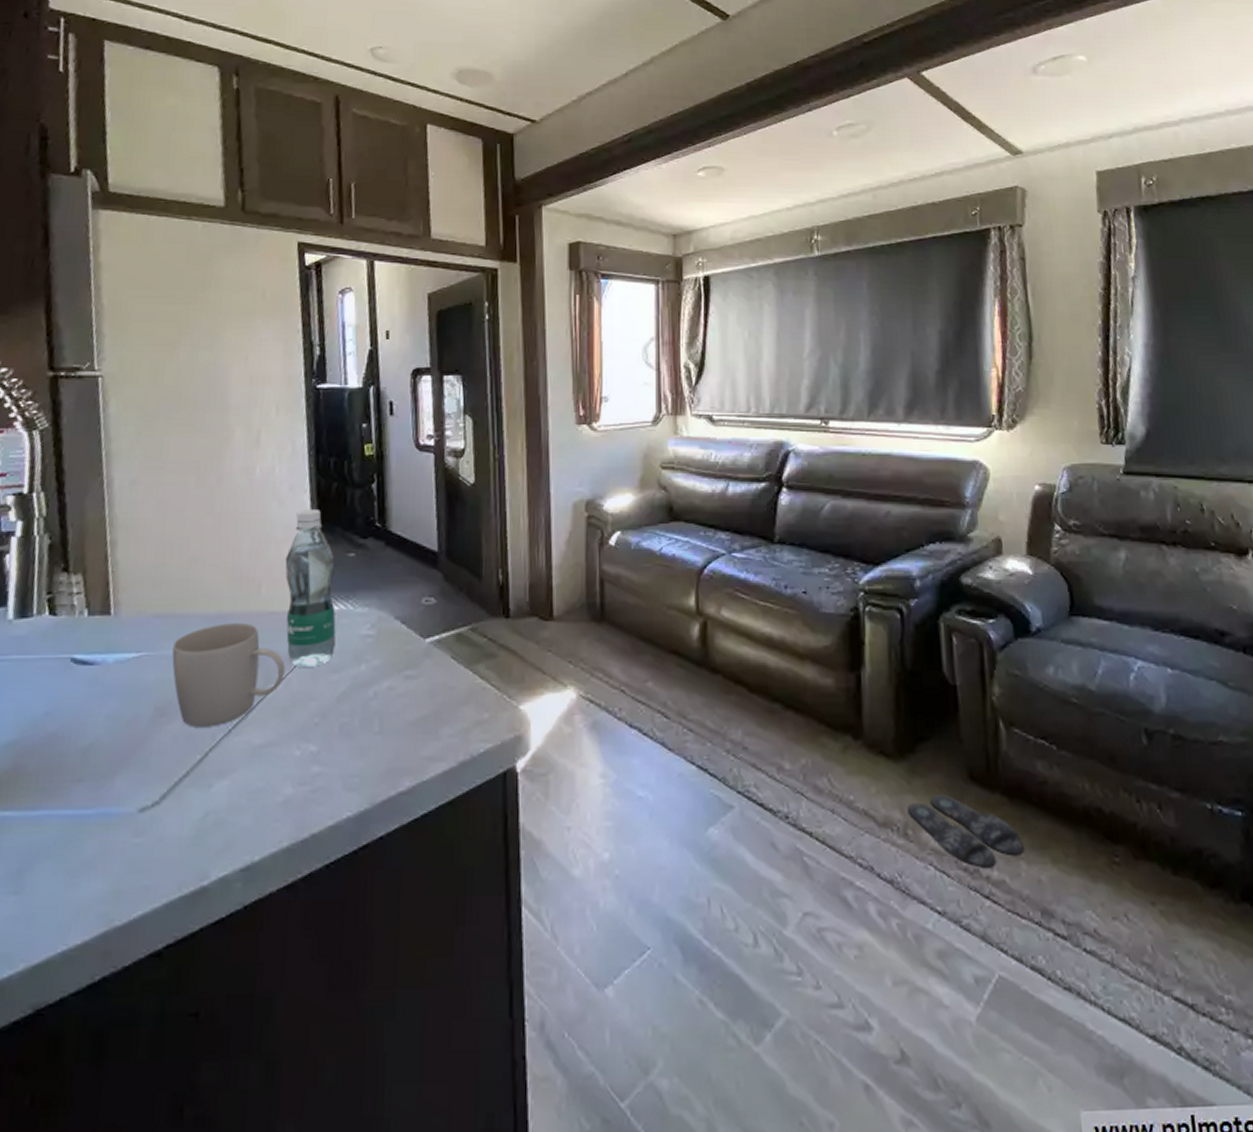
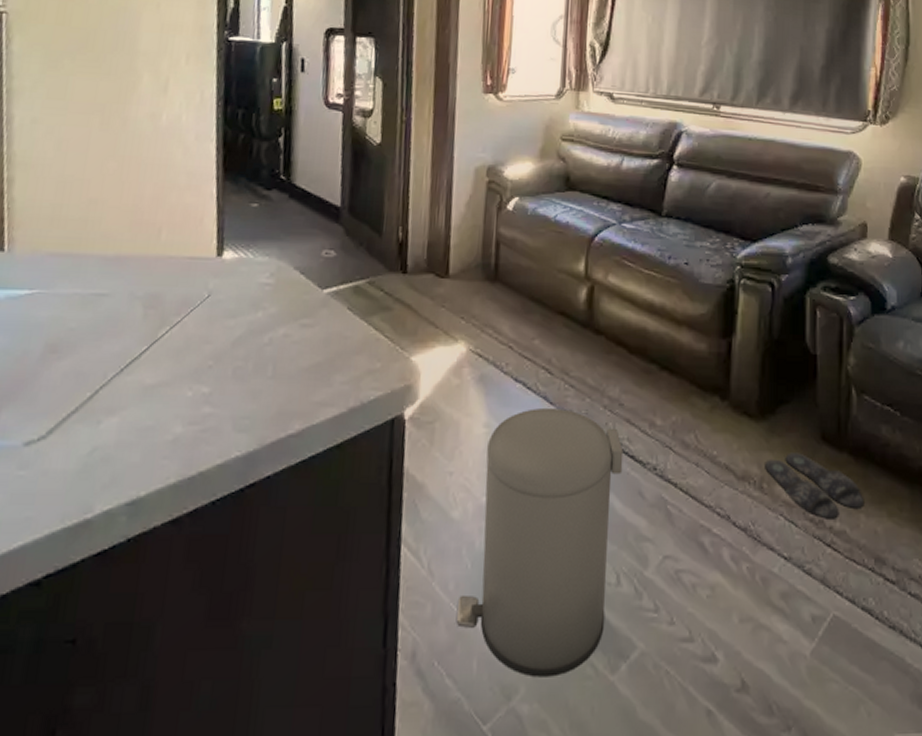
mug: present [172,623,286,727] -> none [66,265,182,366]
bottle: present [285,510,336,669] -> none [184,158,237,313]
pedal bin: none [584,754,752,1049] -> present [455,407,624,678]

